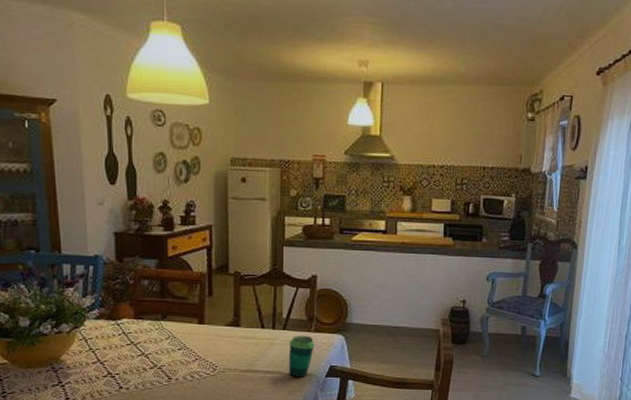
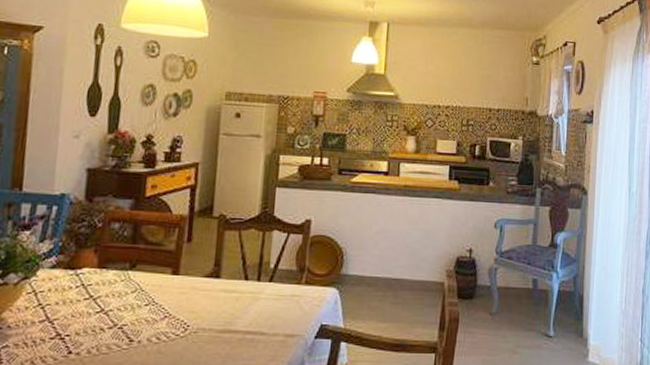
cup: present [288,336,315,377] -> none [272,289,305,339]

